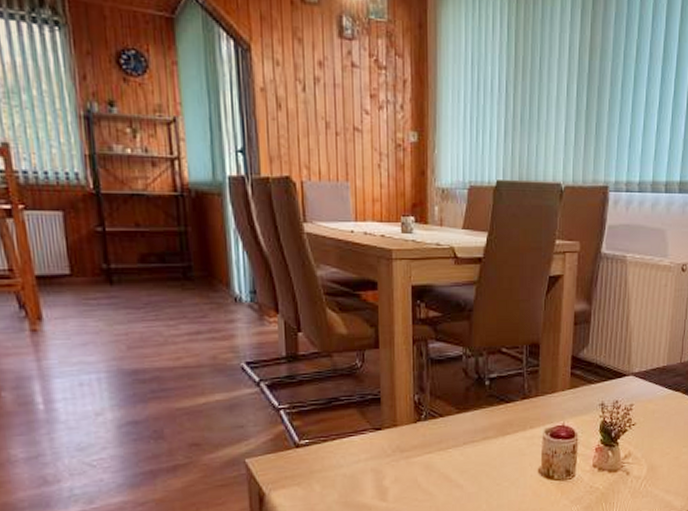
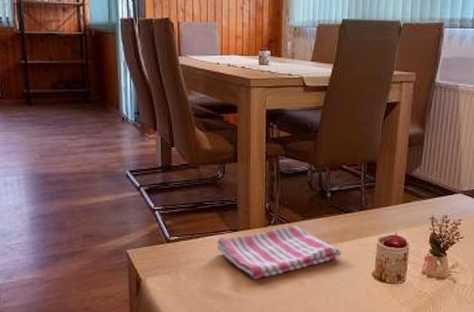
dish towel: none [356,420,503,486] -> present [216,226,342,280]

